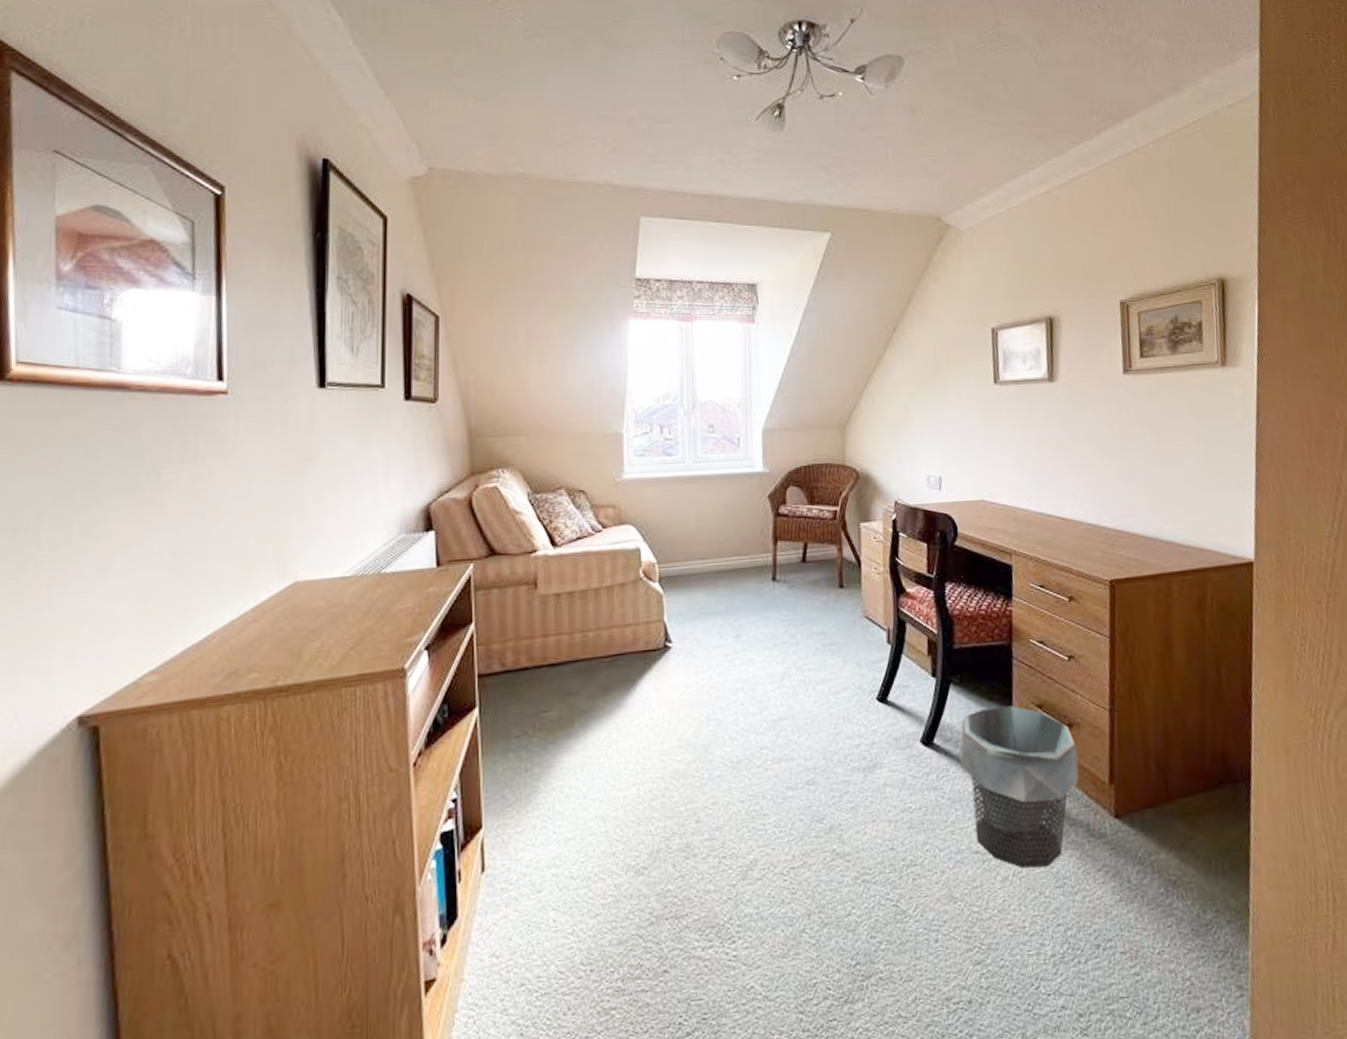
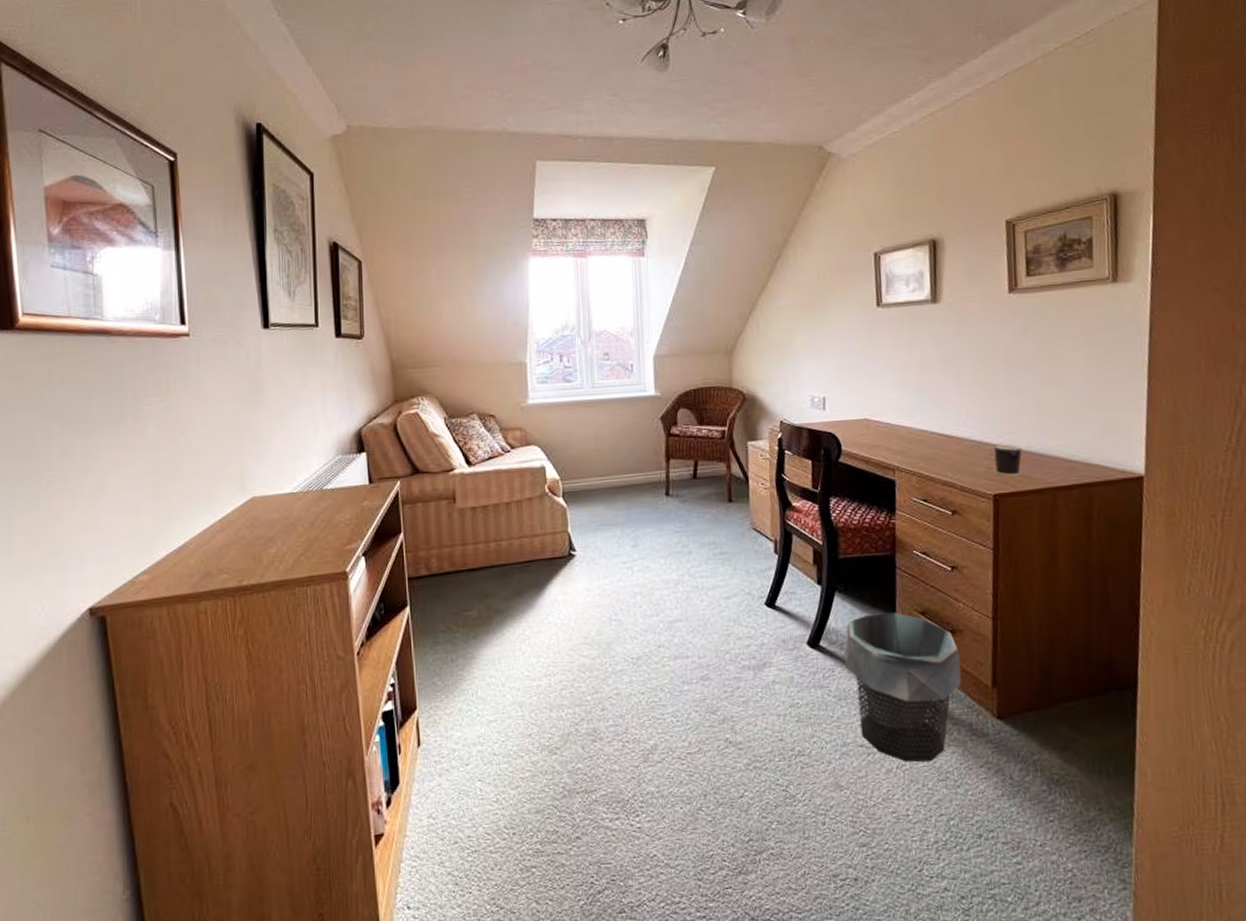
mug: none [1109,528,1138,562] -> present [993,444,1023,477]

